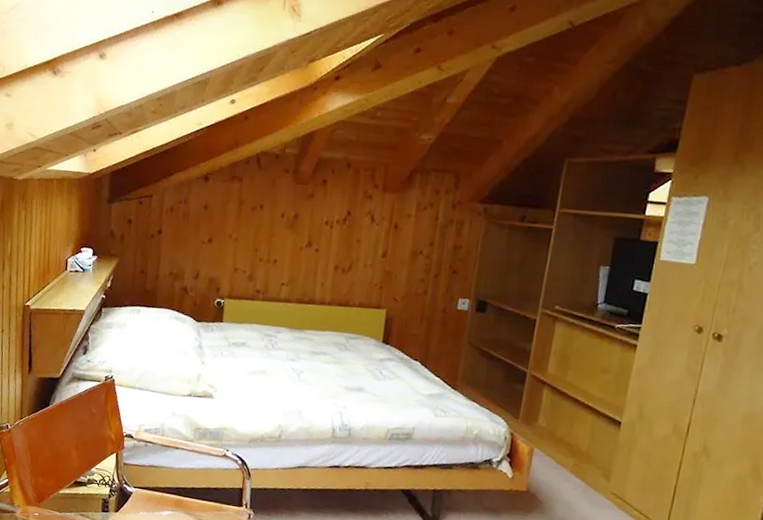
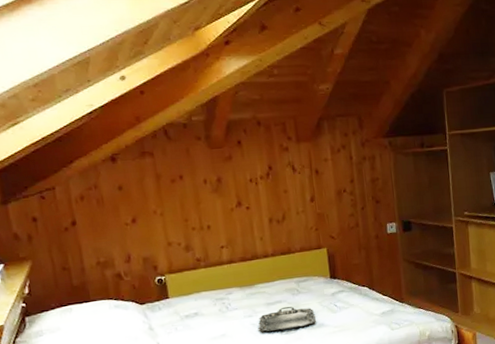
serving tray: none [297,359,358,386] -> present [258,306,317,332]

